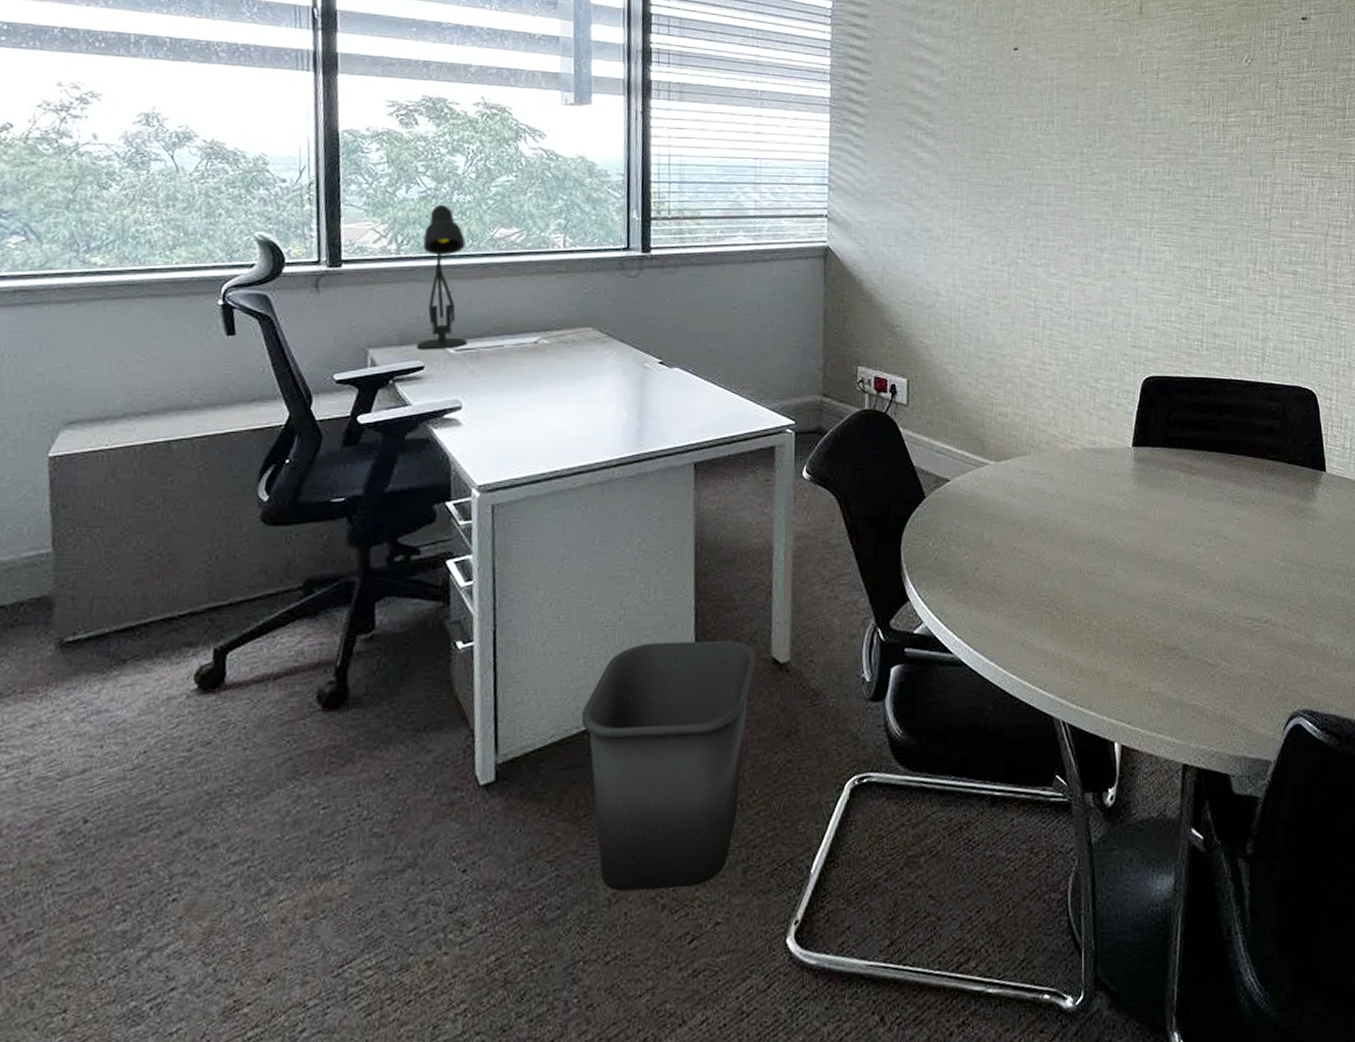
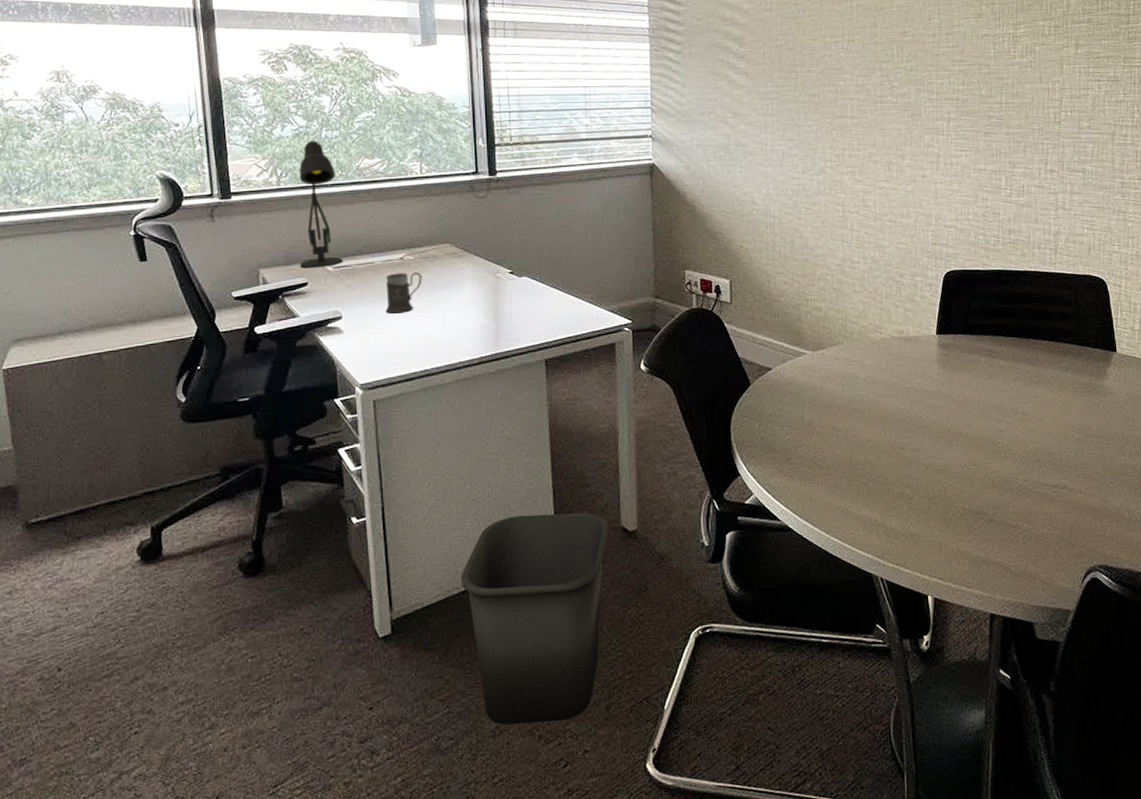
mug: none [514,359,559,405] -> present [386,272,422,314]

